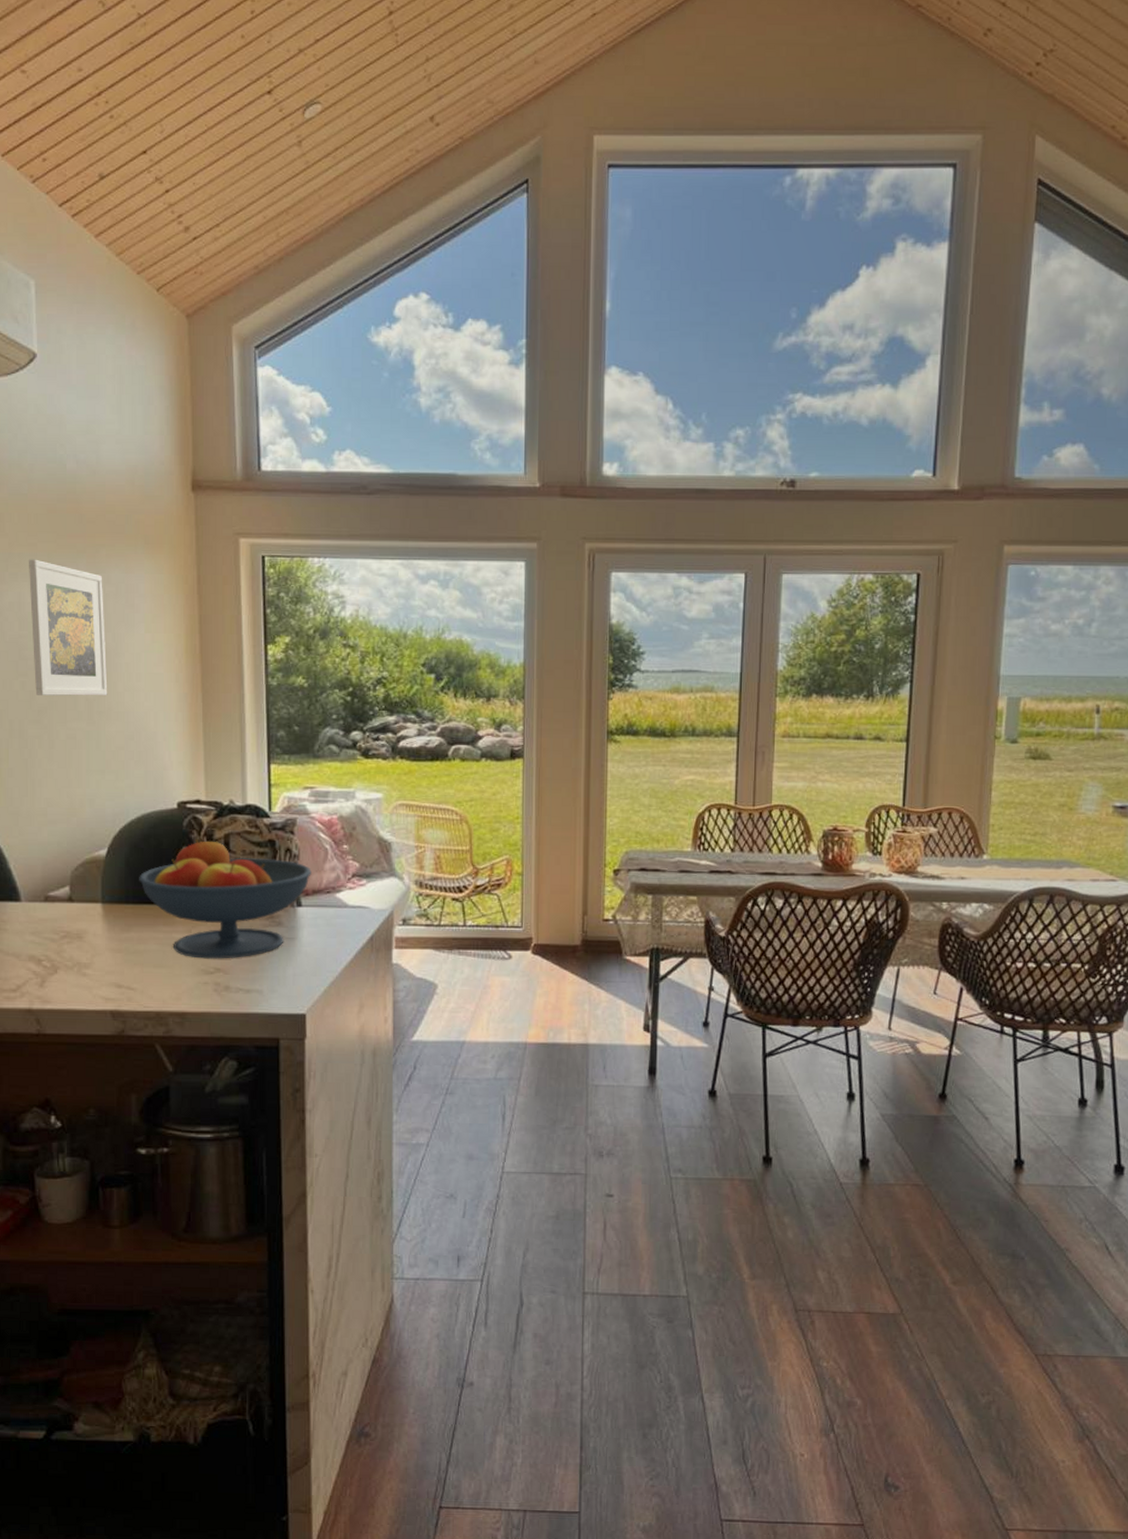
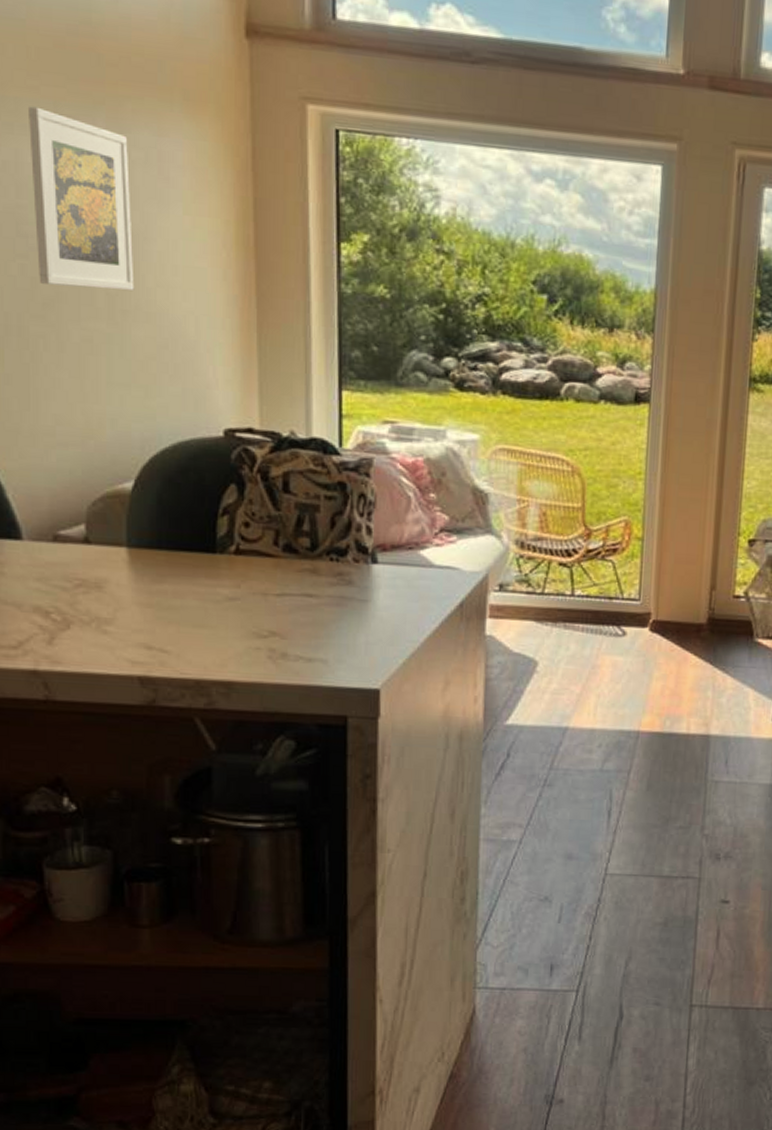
fruit bowl: present [139,839,312,959] -> none [174,476,390,621]

